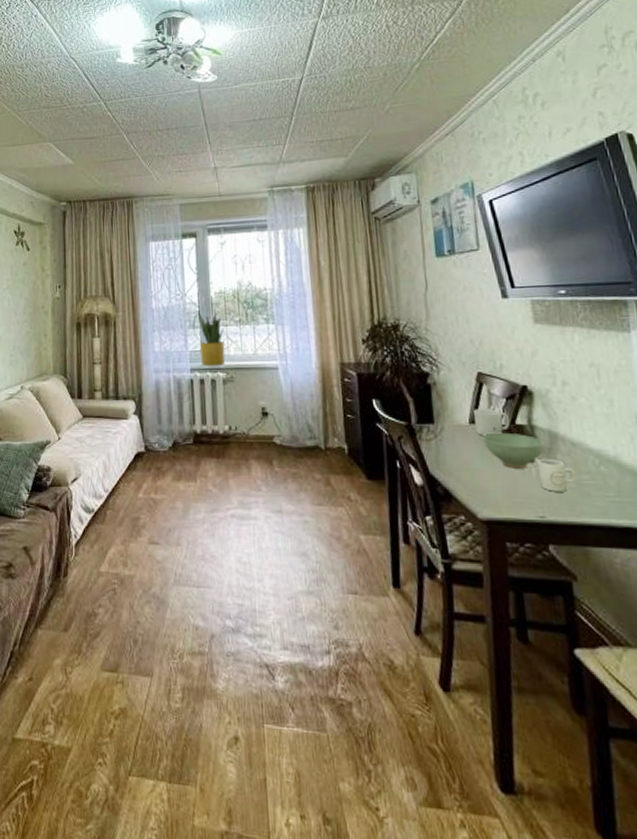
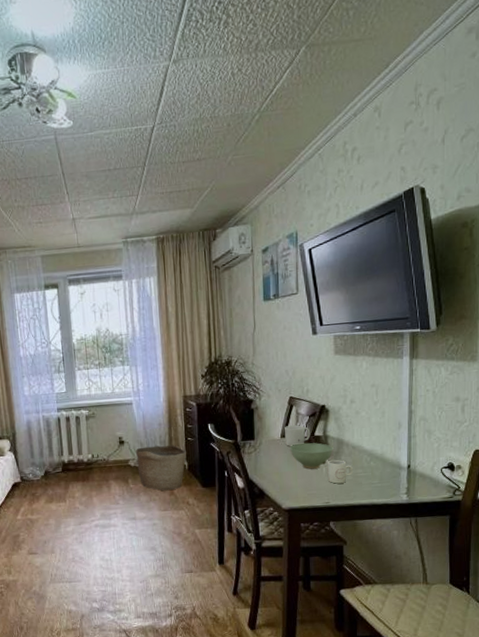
planter: present [197,309,226,367] -> none [61,354,88,406]
basket: none [281,421,345,480] -> present [135,444,186,491]

